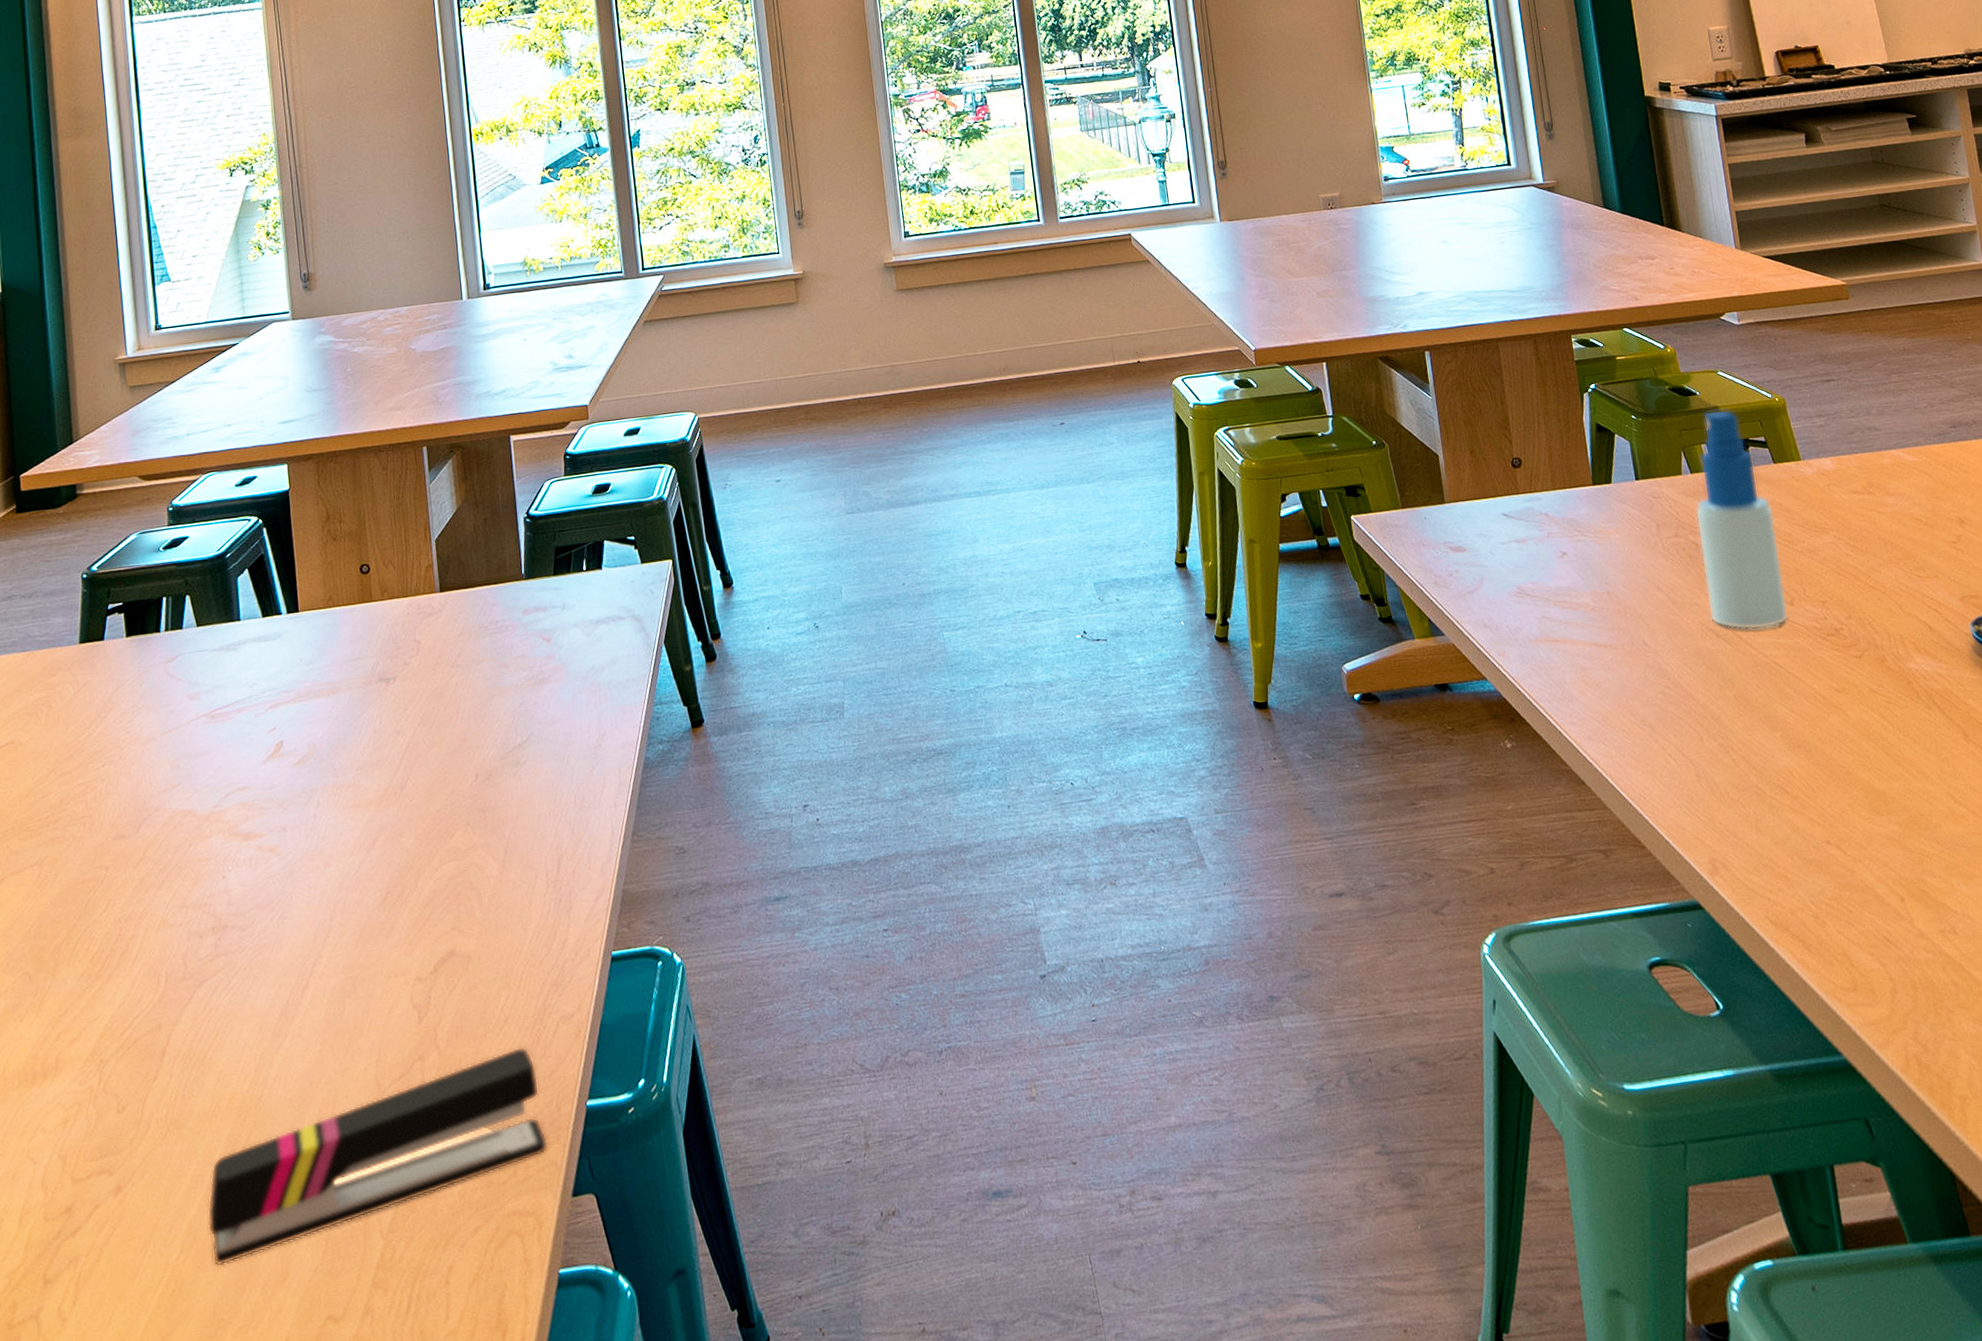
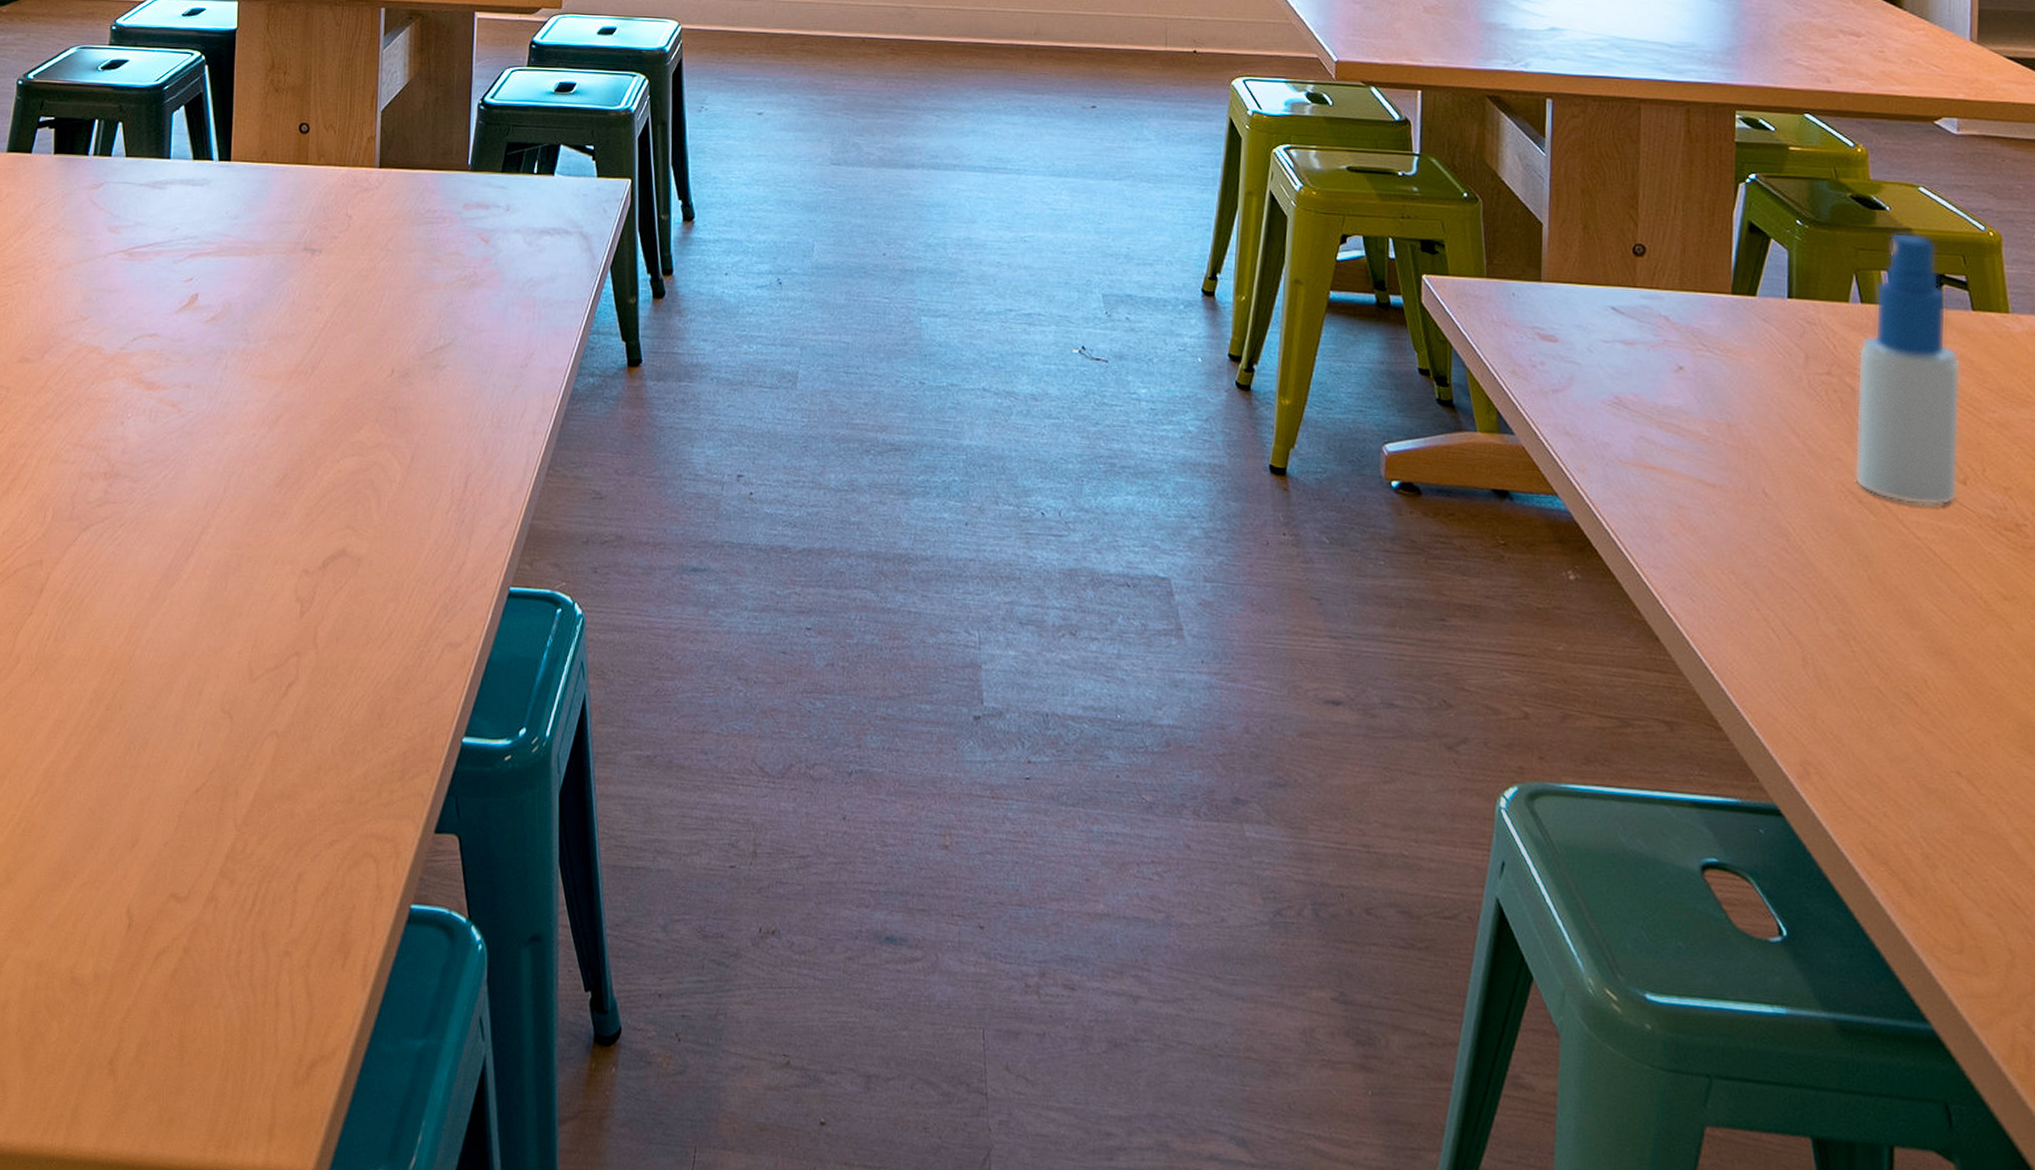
stapler: present [207,1046,549,1266] -> none [64,665,417,818]

